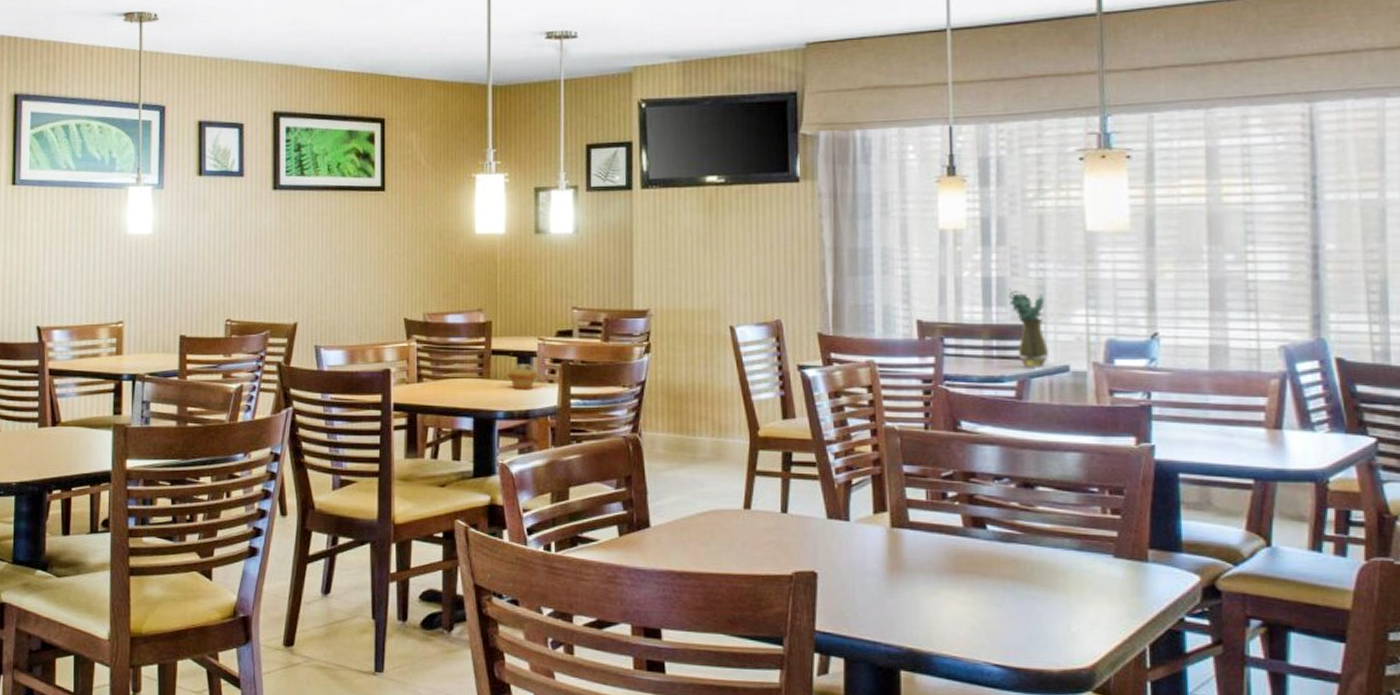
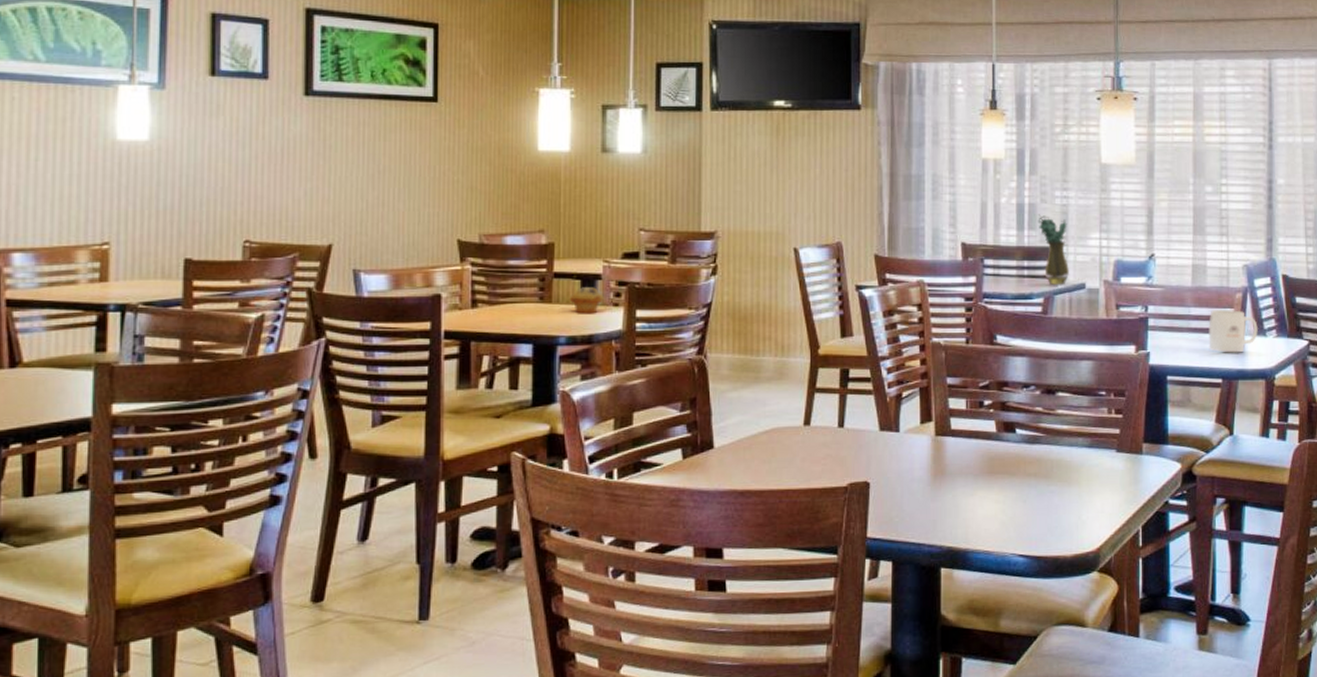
mug: none [1233,398,1303,450] -> present [1208,310,1258,353]

